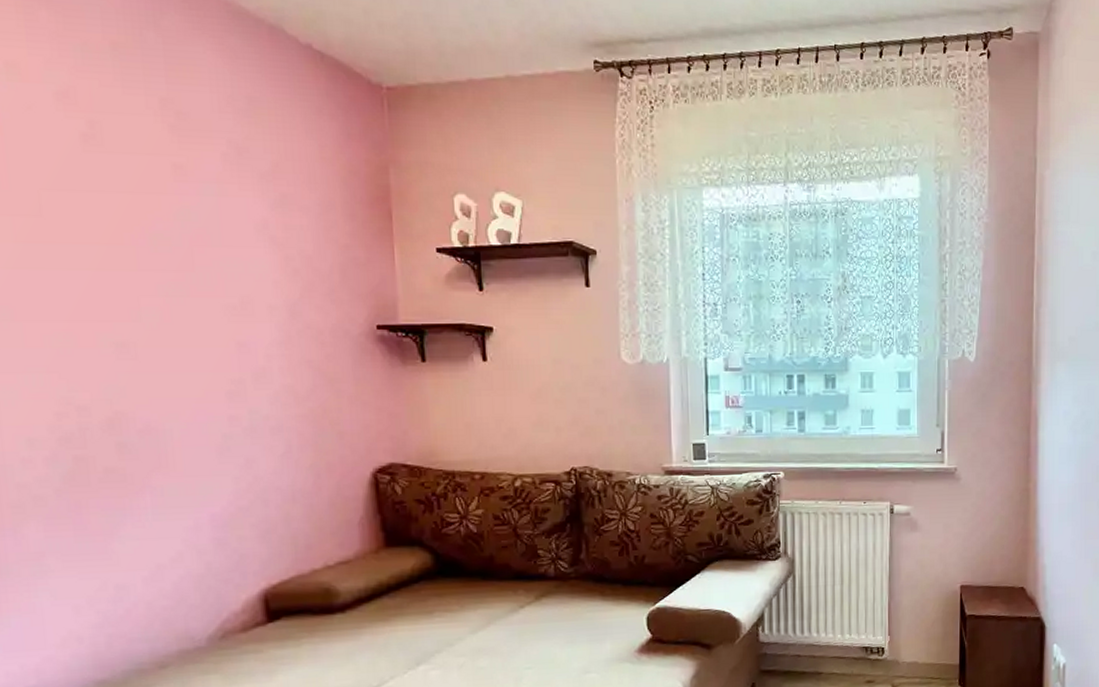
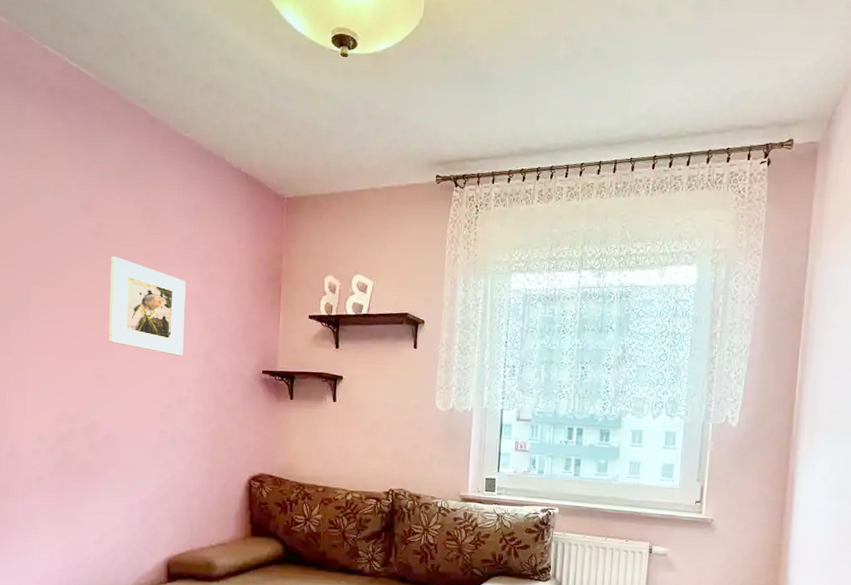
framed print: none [116,169,253,311] -> present [108,256,186,356]

